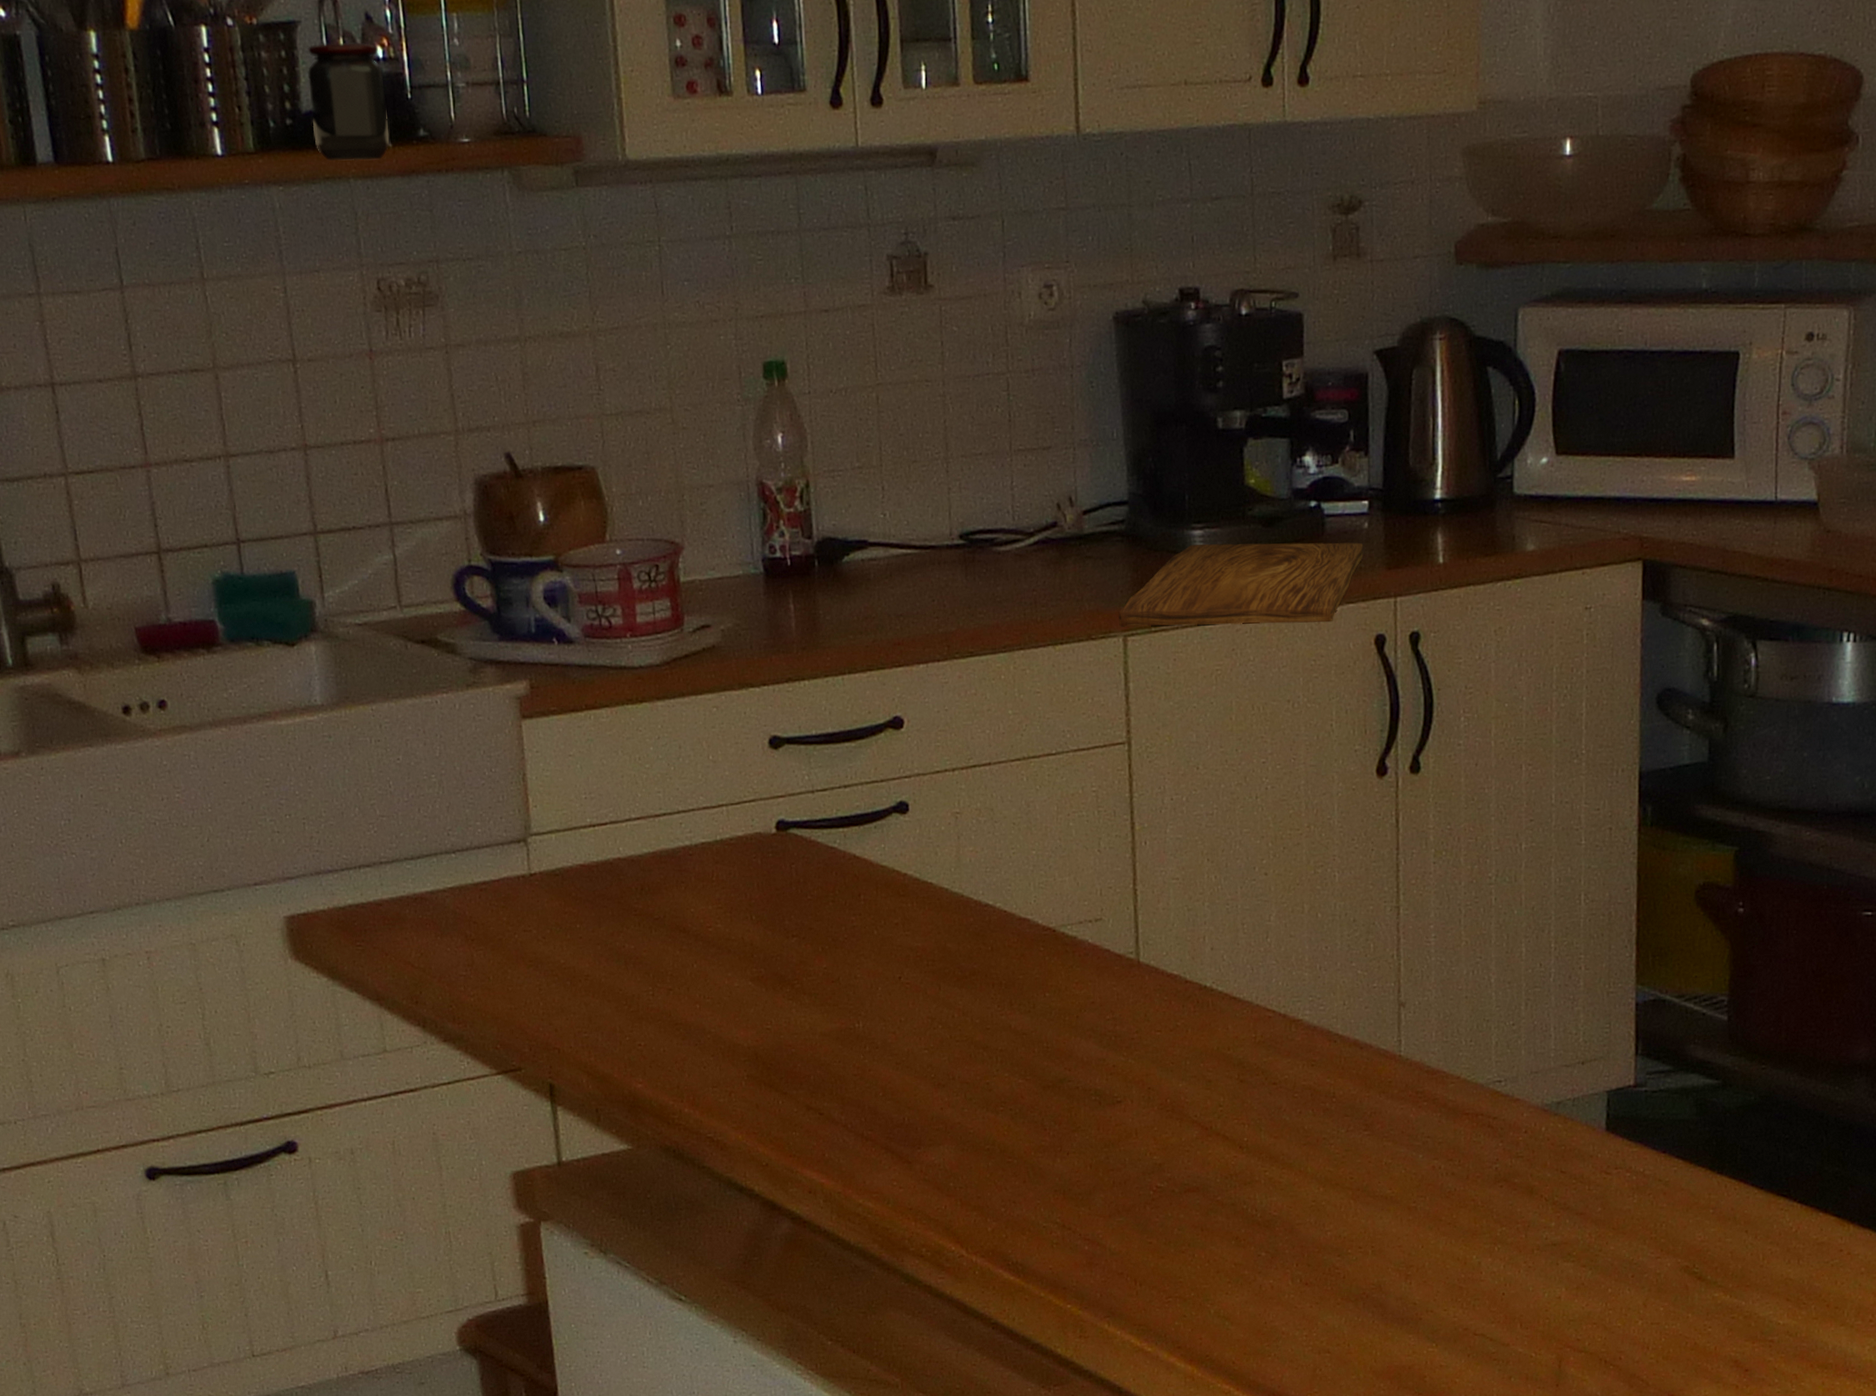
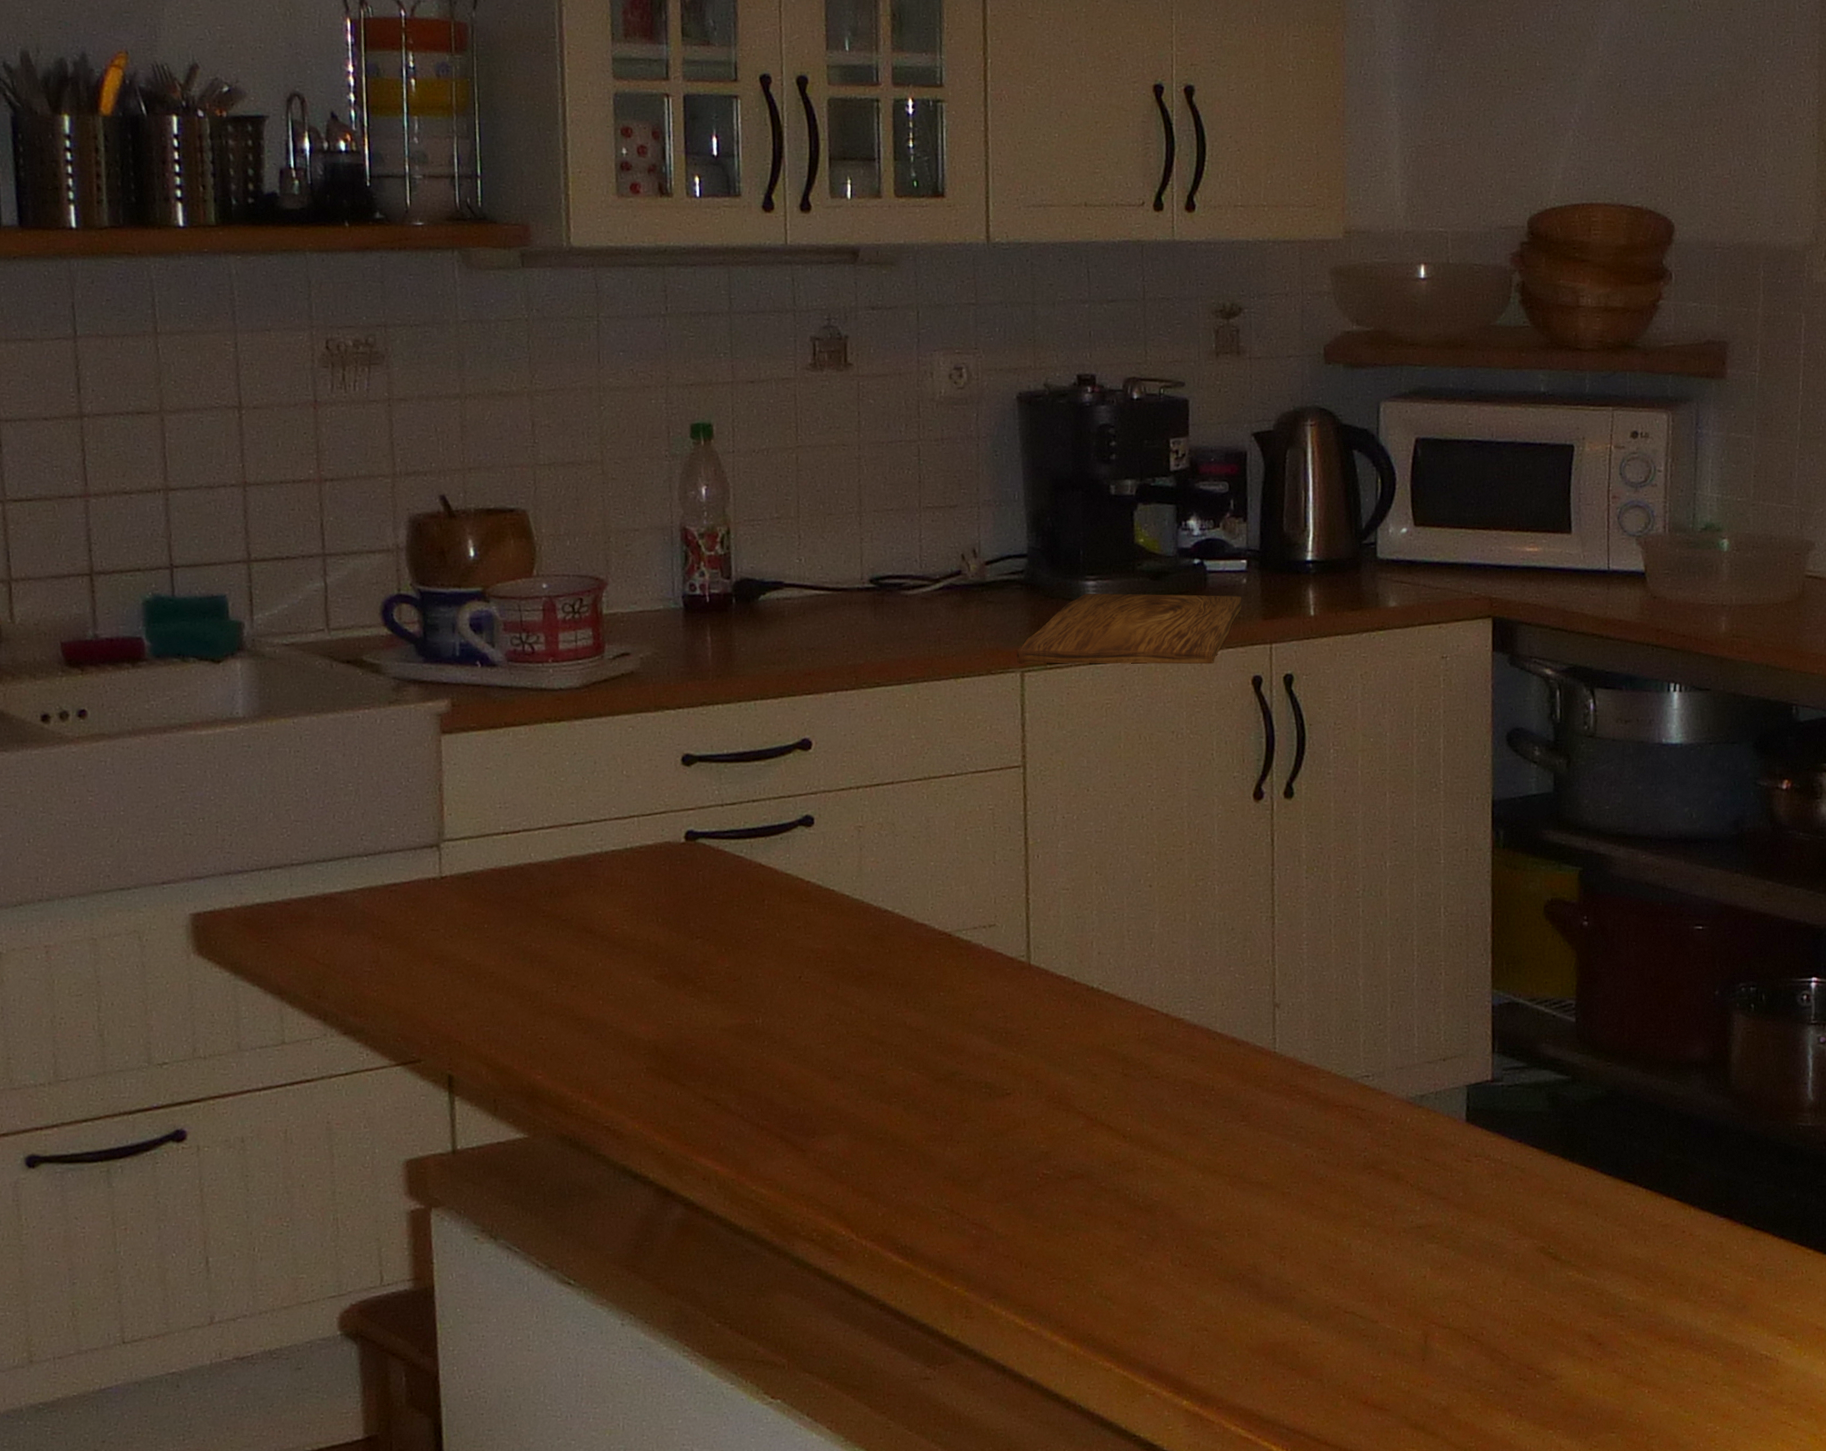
jar: present [308,42,390,161] -> none [272,136,347,237]

